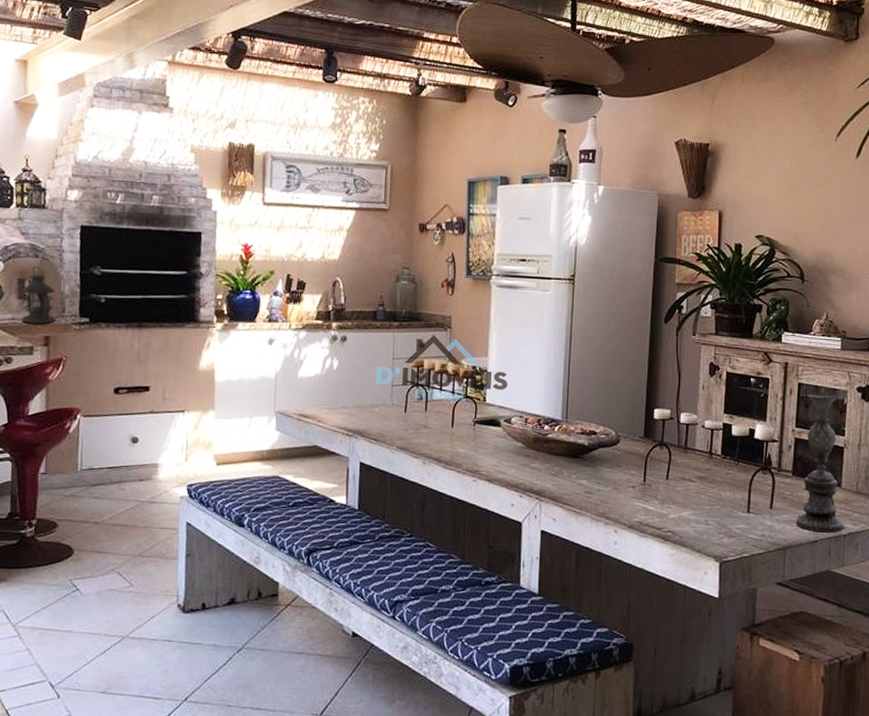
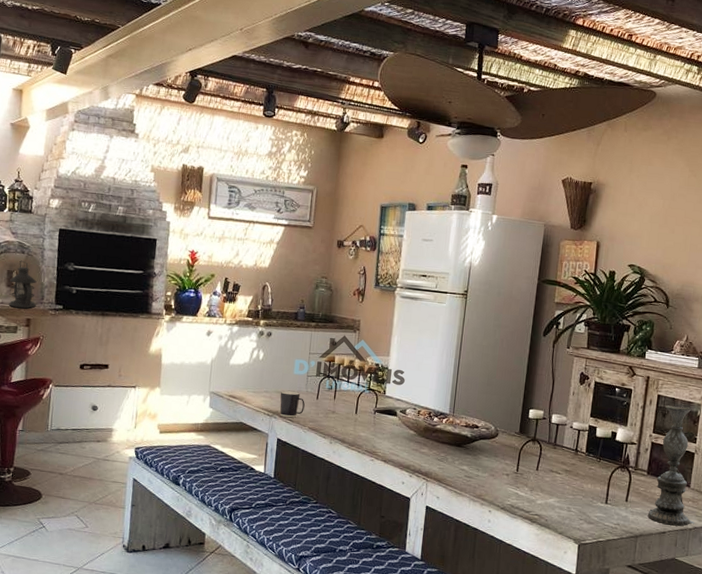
mug: none [360,405,391,437] -> present [279,391,305,418]

